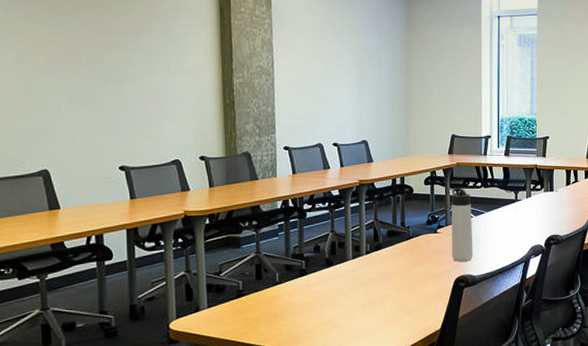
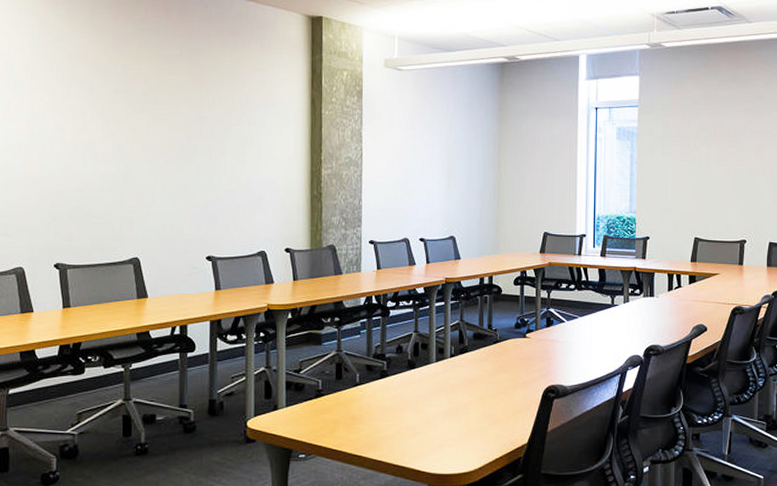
thermos bottle: present [451,188,473,262] -> none [541,290,565,370]

